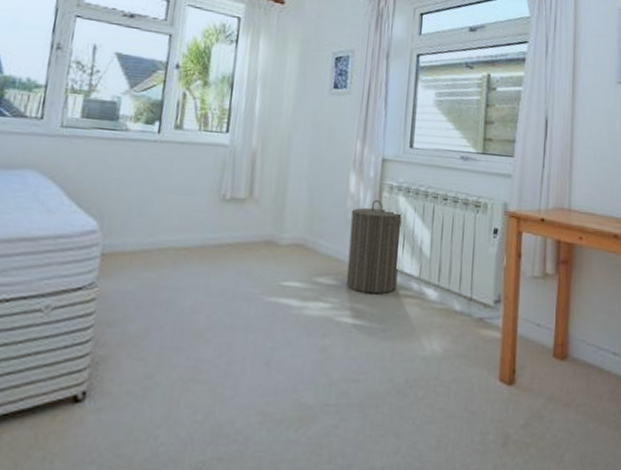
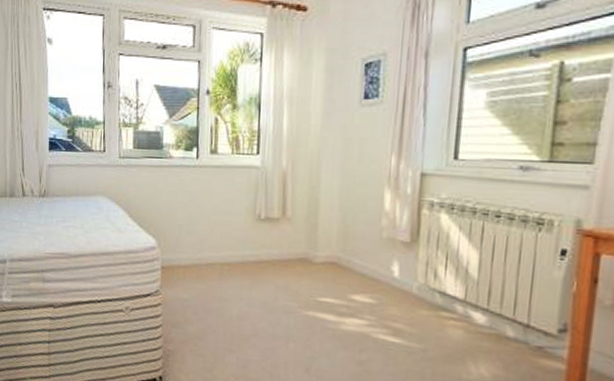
laundry hamper: present [345,199,402,294] -> none [382,217,445,315]

